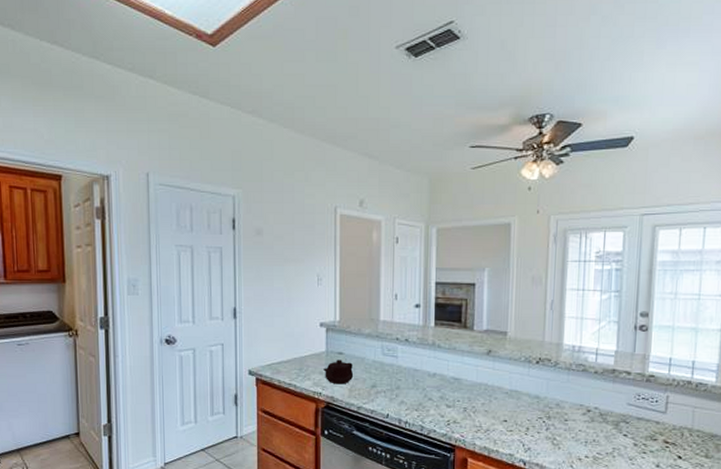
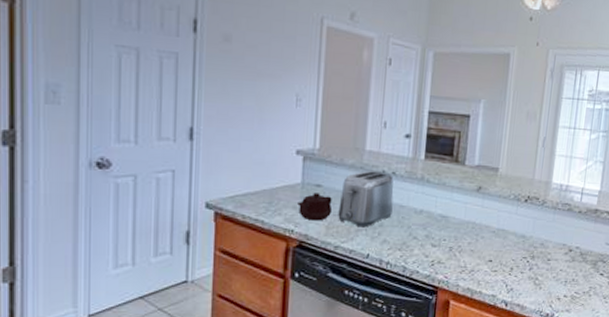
toaster: none [359,339,408,390] -> present [338,171,394,228]

